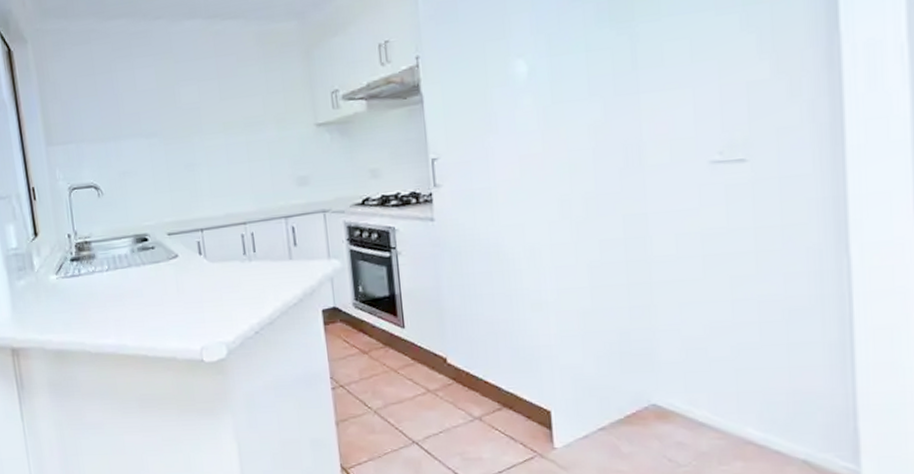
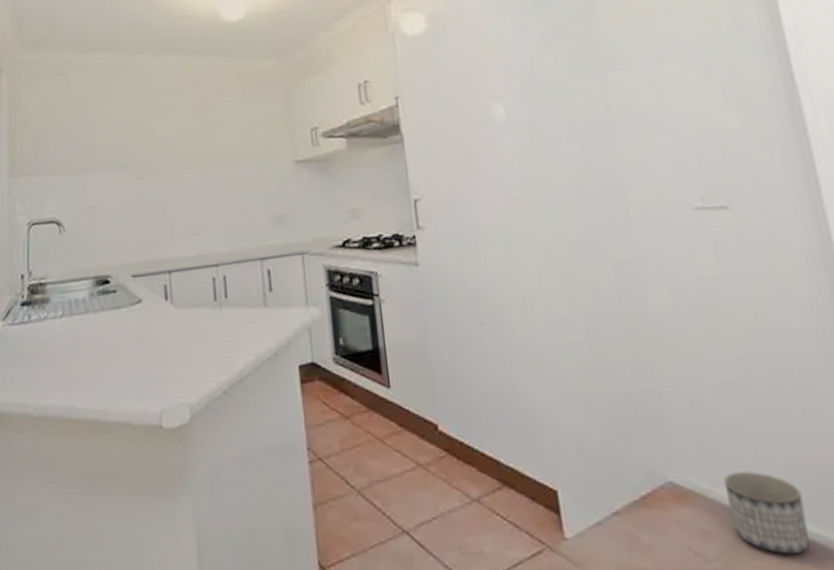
planter: none [703,396,775,462] -> present [723,472,810,555]

